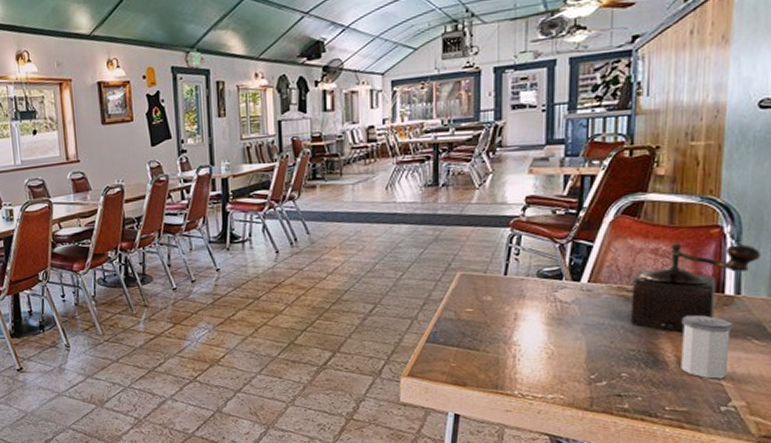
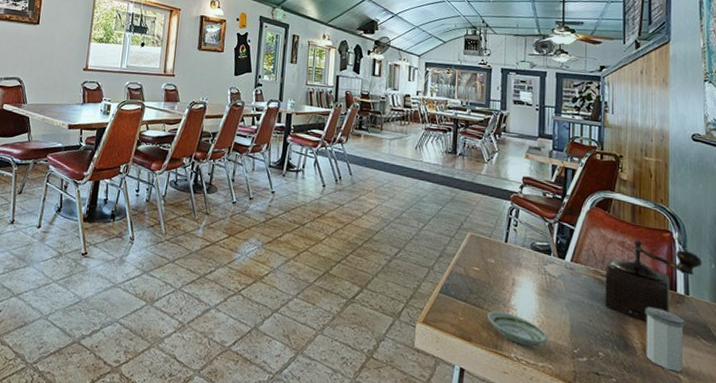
saucer: none [484,350,559,381] -> present [486,311,548,347]

